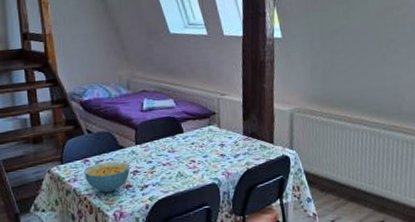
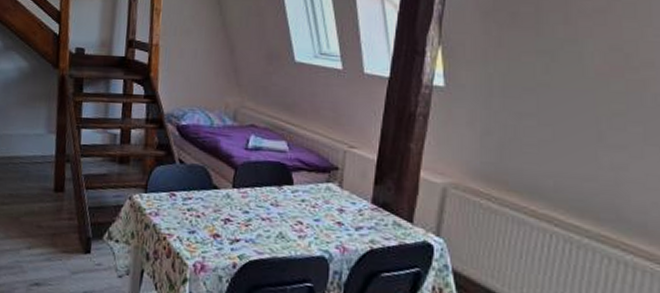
cereal bowl: present [84,161,130,193] -> none [168,200,221,239]

